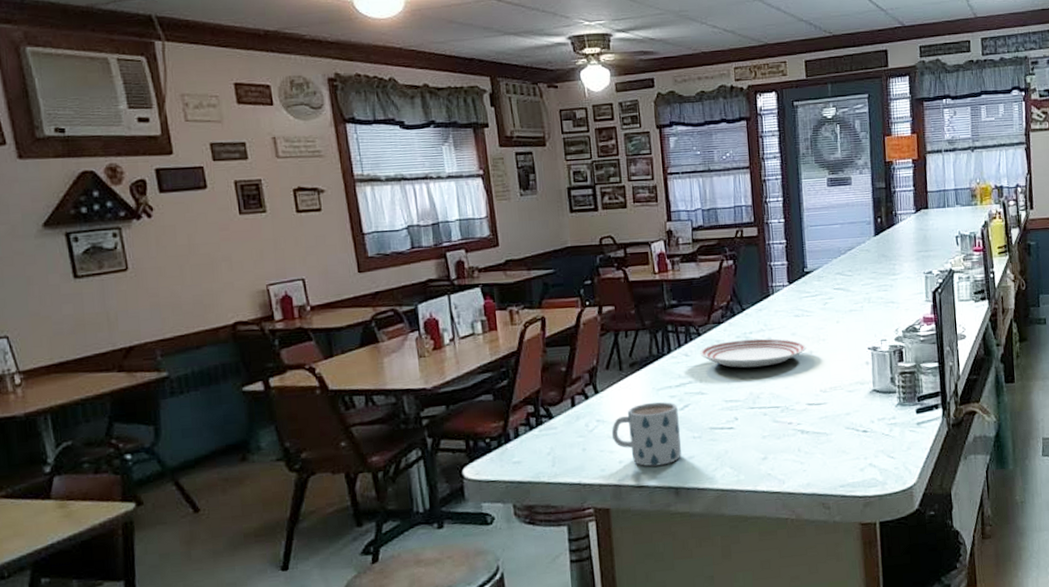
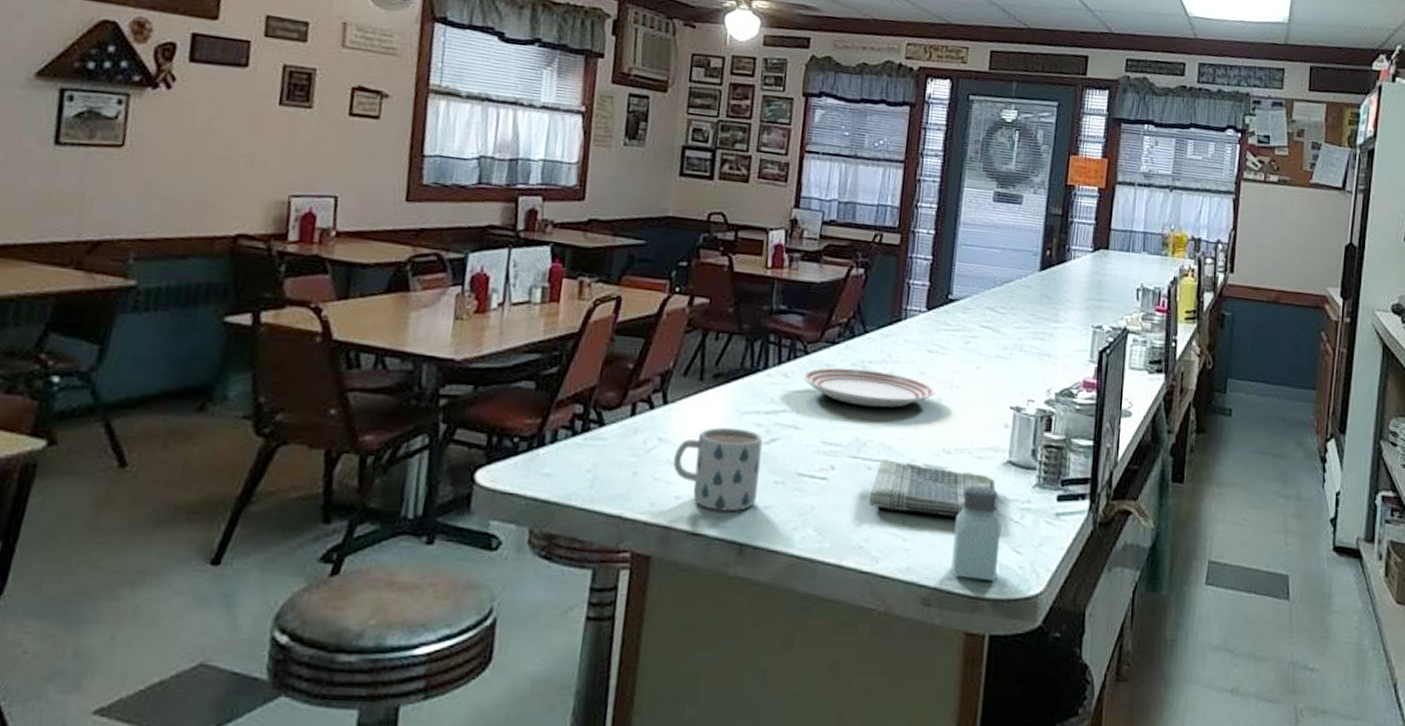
dish towel: none [769,403,867,443] -> present [870,459,996,518]
saltshaker: none [838,412,878,484] -> present [951,485,1002,581]

